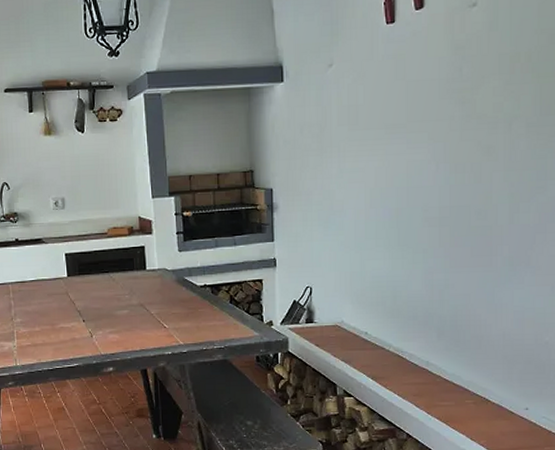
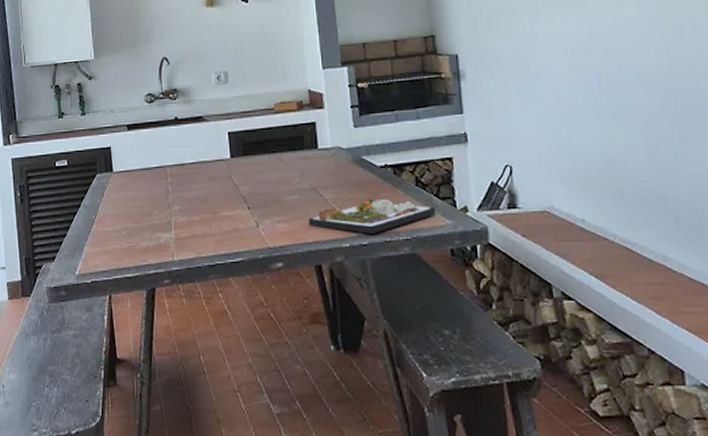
dinner plate: none [137,312,245,343] -> present [309,197,435,234]

